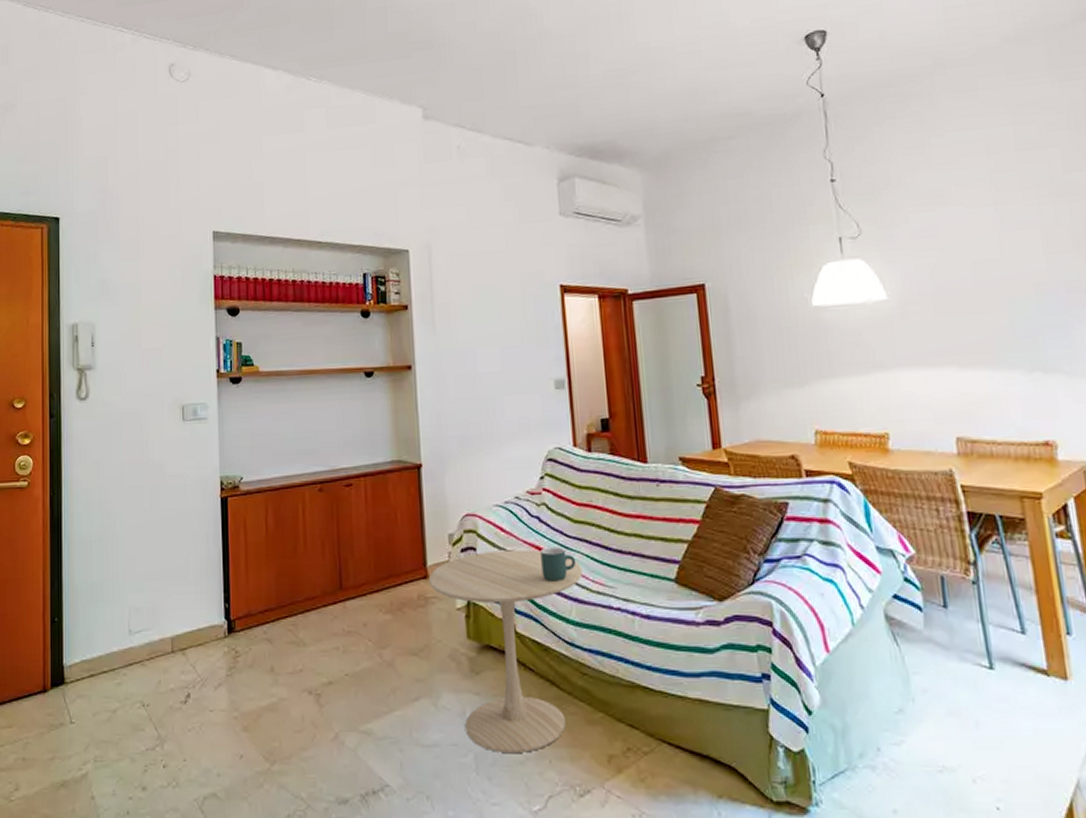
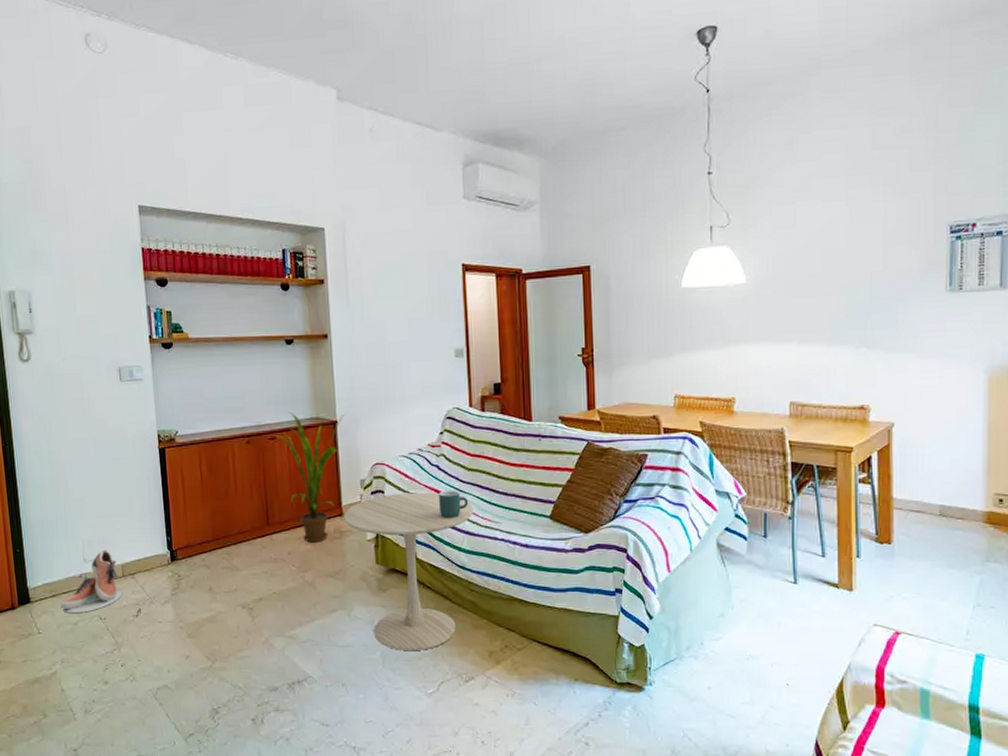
shoe: none [98,619,169,697] -> present [60,550,122,613]
house plant: none [352,453,430,612] -> present [276,411,345,543]

